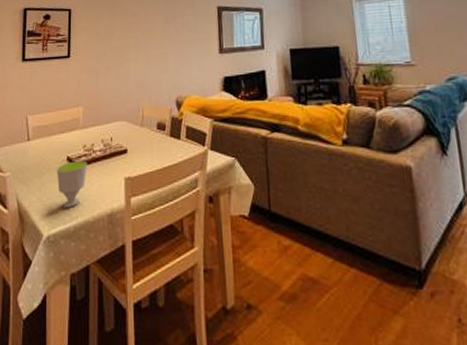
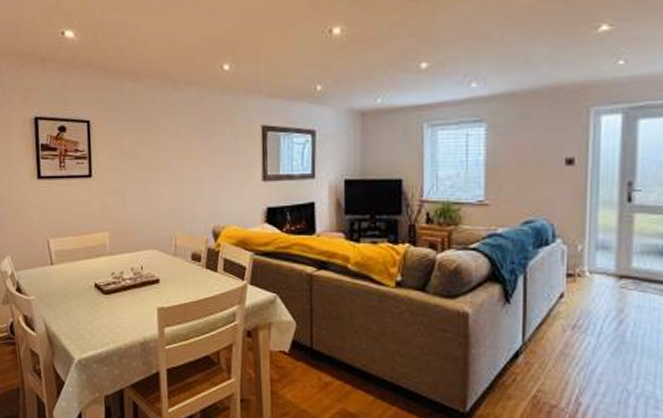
cup: present [56,160,88,207] -> none [83,288,117,334]

